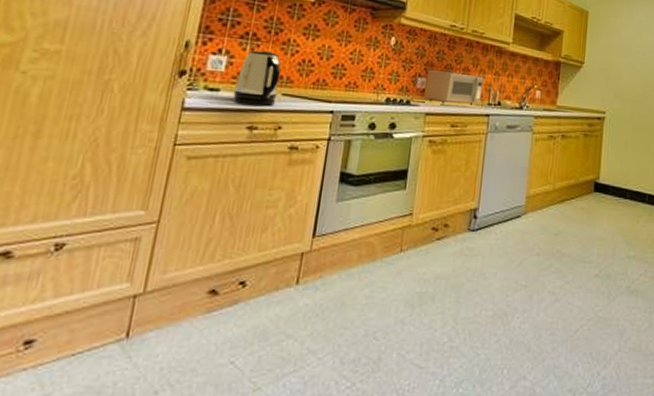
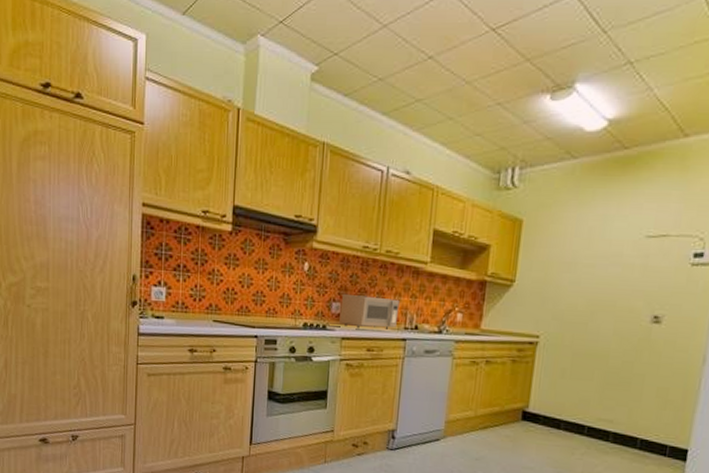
kettle: present [232,50,281,106] -> none [174,280,210,331]

